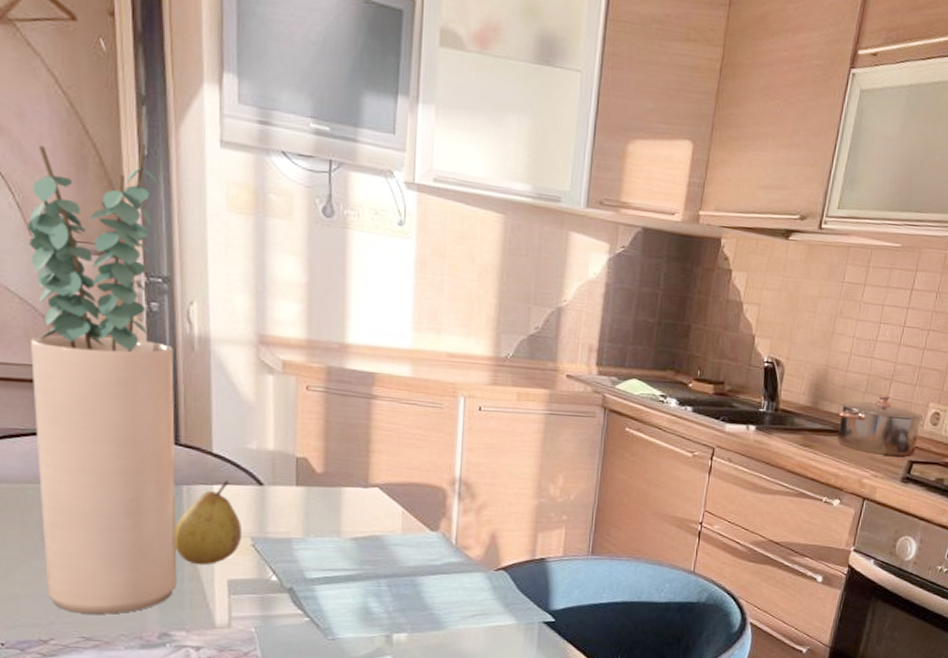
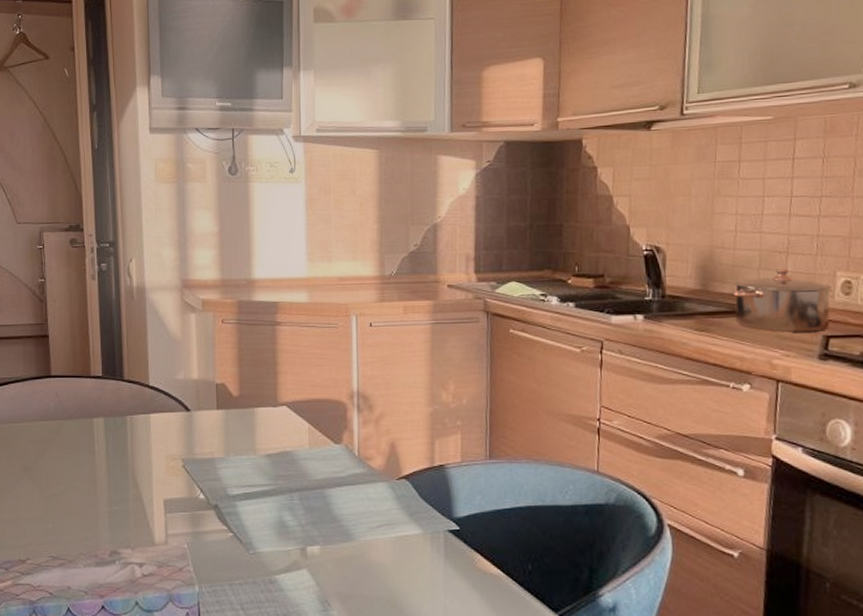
vase: present [28,143,177,614] -> none [15,140,123,535]
fruit: present [174,480,243,565] -> none [121,409,175,487]

